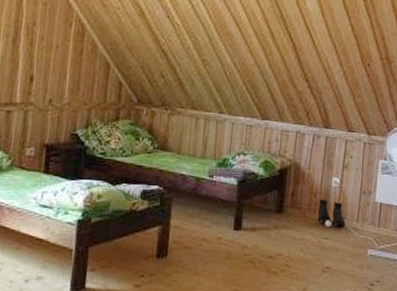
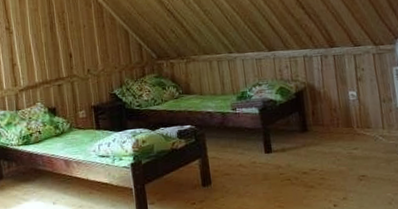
boots: present [317,199,346,228] -> none [340,113,372,139]

